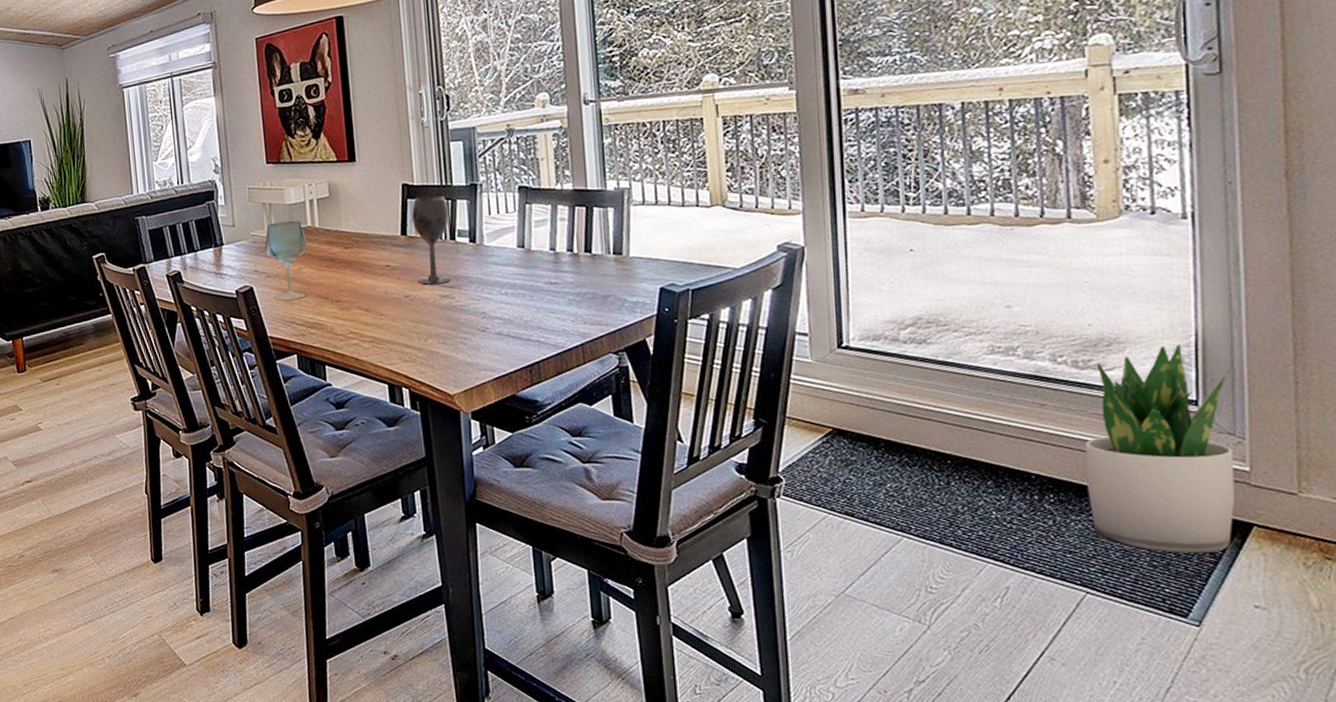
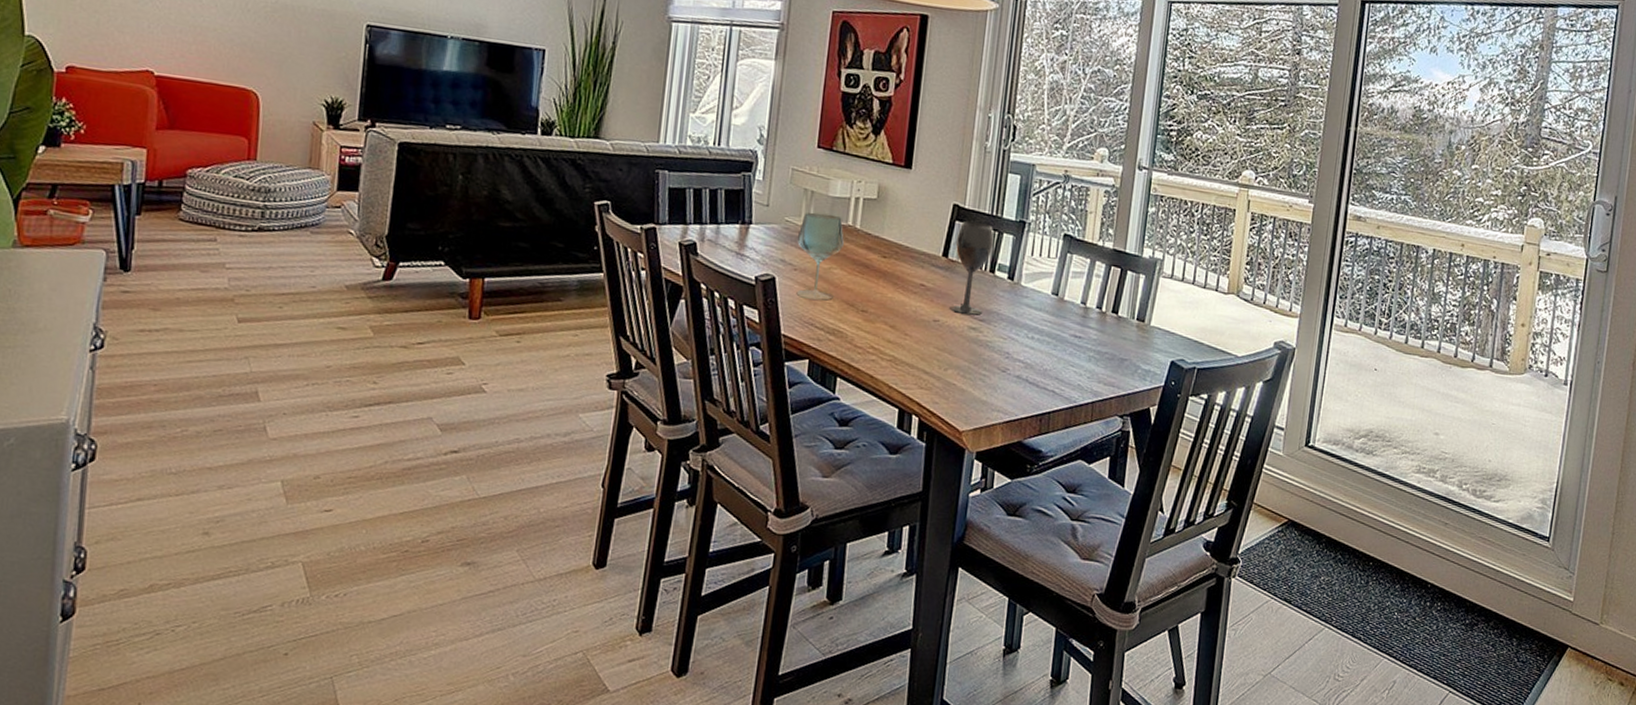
planter: present [1085,344,1234,553] -> none [1463,487,1575,667]

